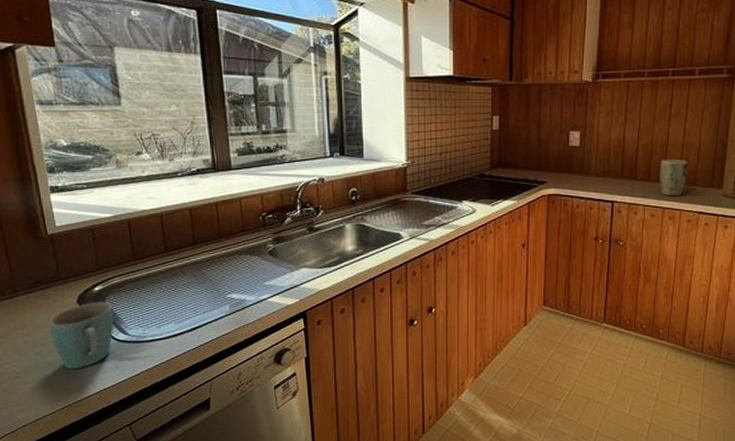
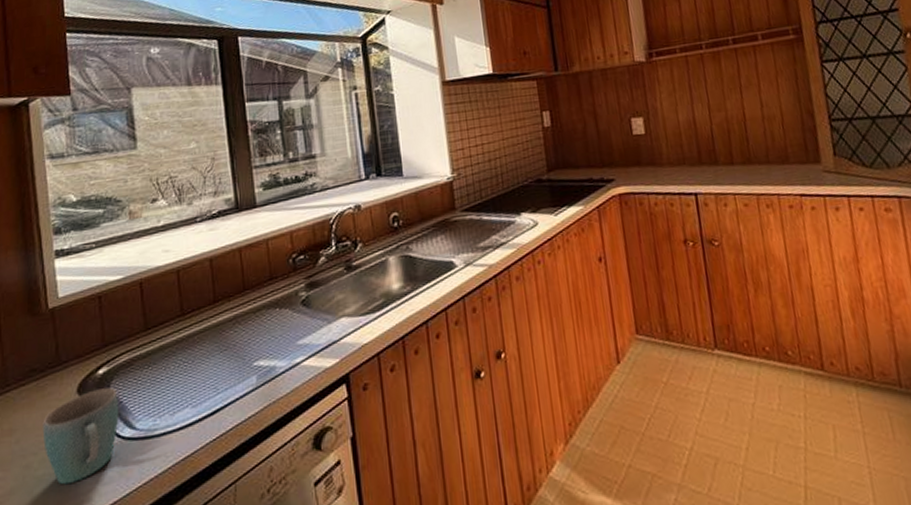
plant pot: present [660,160,688,196] -> none [741,135,777,180]

